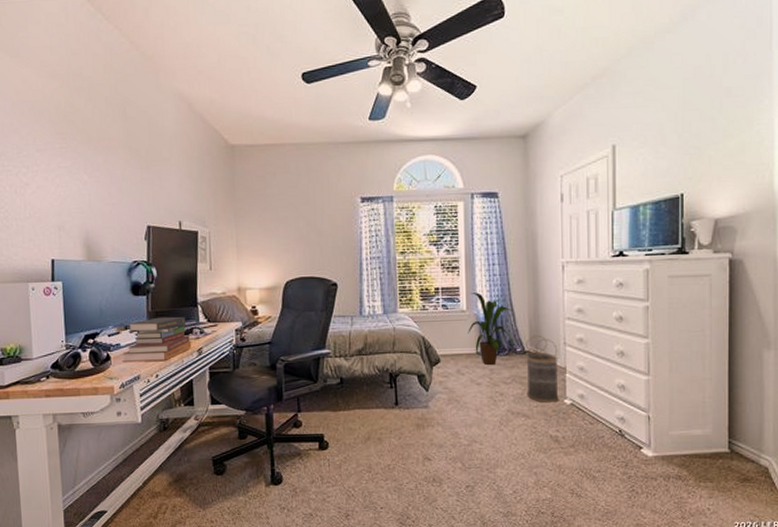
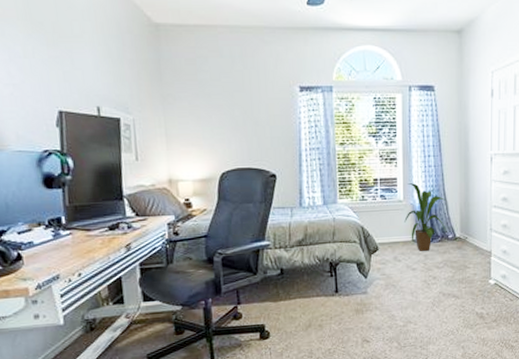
books: present [122,316,192,363] -> none [36,210,119,262]
basket: present [526,335,559,402] -> none [457,223,485,284]

